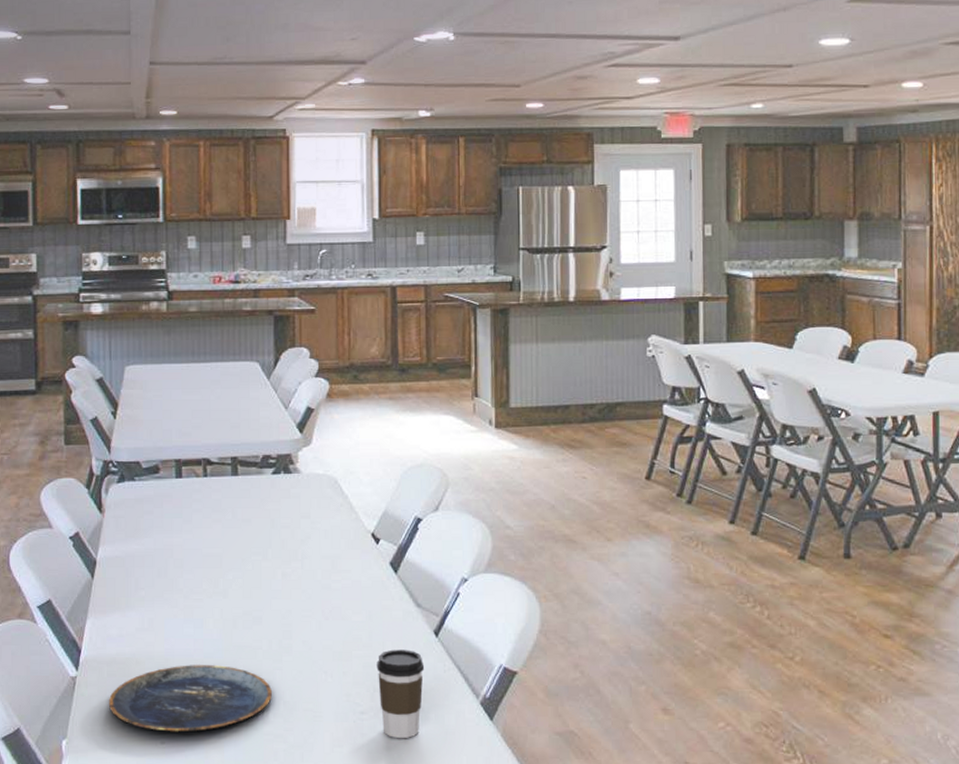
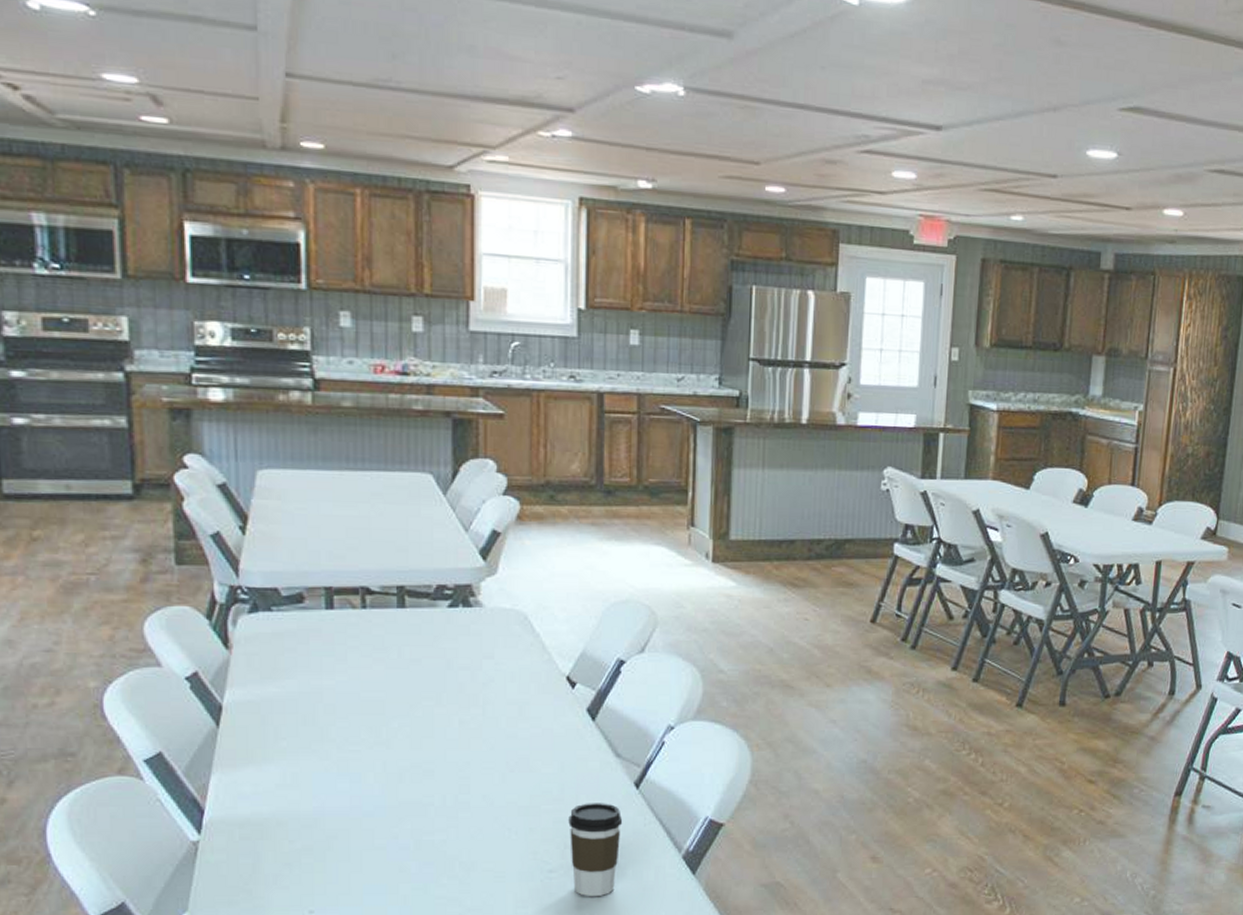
plate: present [108,665,272,733] -> none [241,824,445,900]

